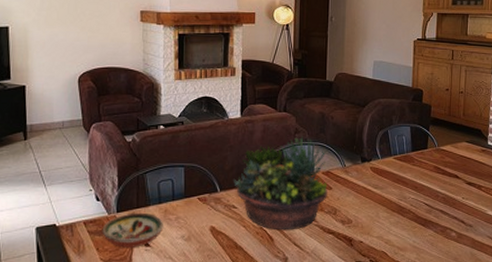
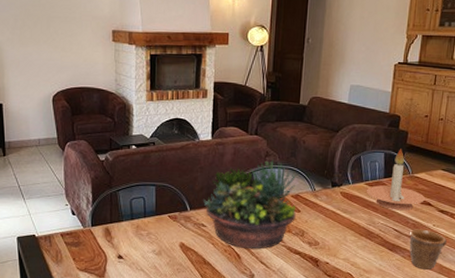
decorative bowl: present [102,212,164,248] -> none [78,227,136,259]
candle holder: none [396,122,452,184] -> present [367,149,425,211]
mug: none [439,202,477,244] -> present [409,229,447,270]

